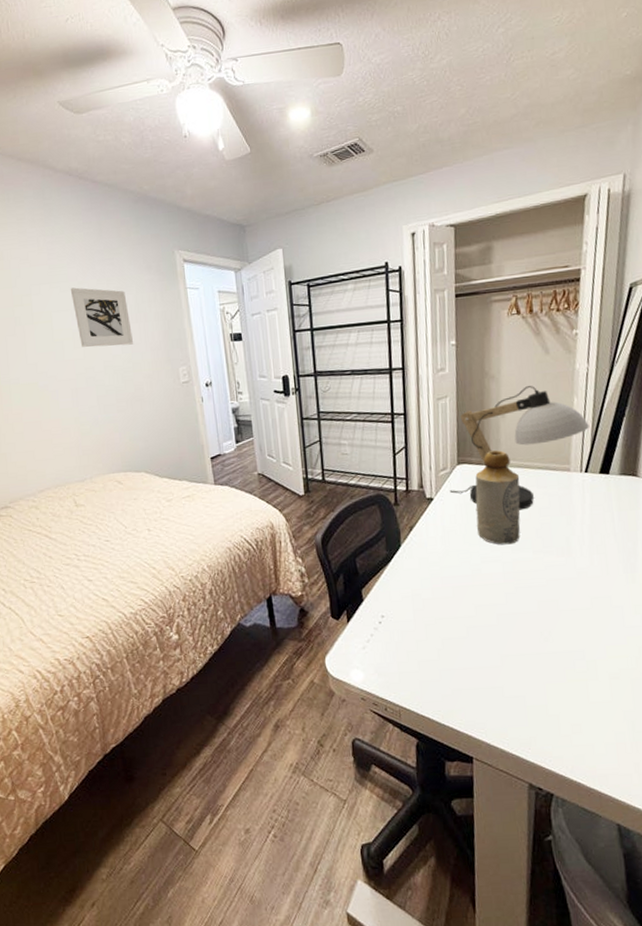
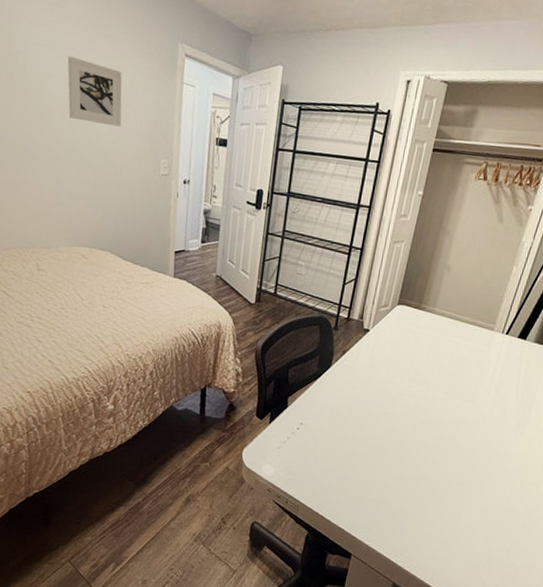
desk lamp: present [449,386,590,510] -> none [385,247,521,356]
bottle: present [475,450,520,545] -> none [401,298,449,384]

